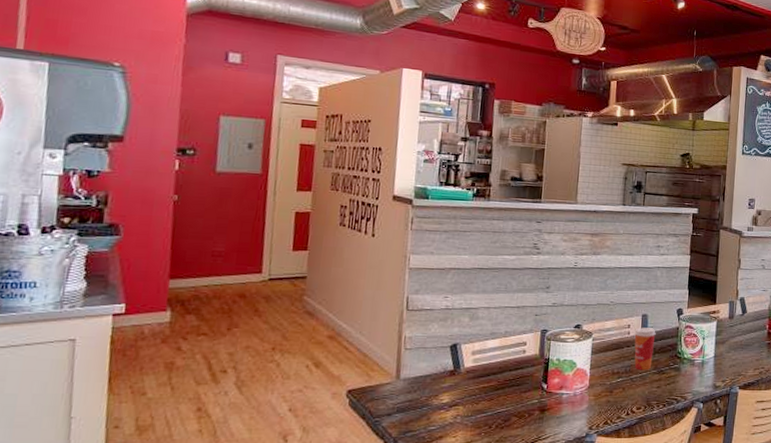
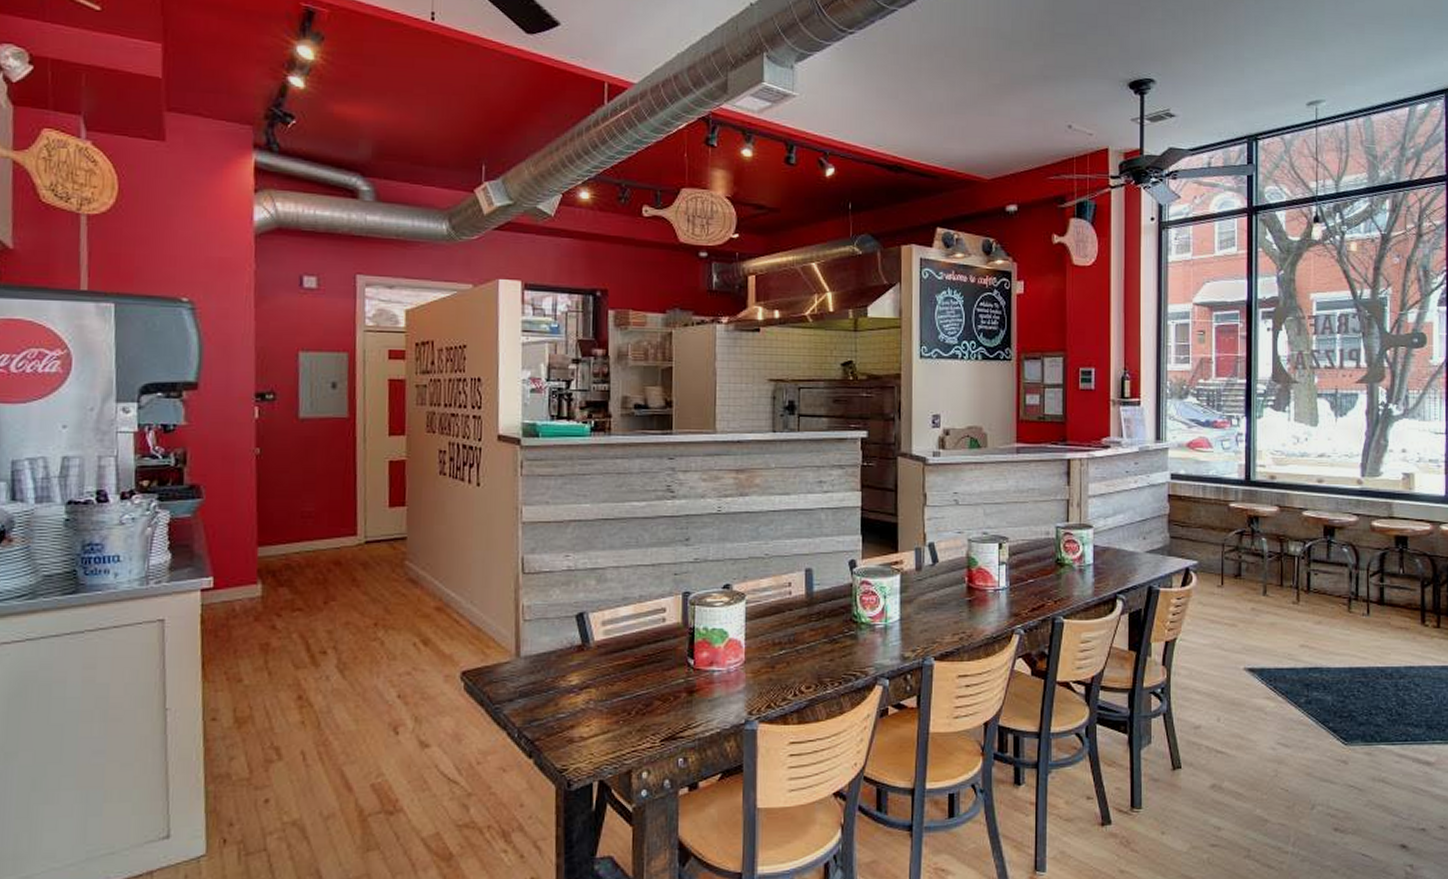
paper cup: present [634,327,656,371] -> none [797,585,824,640]

